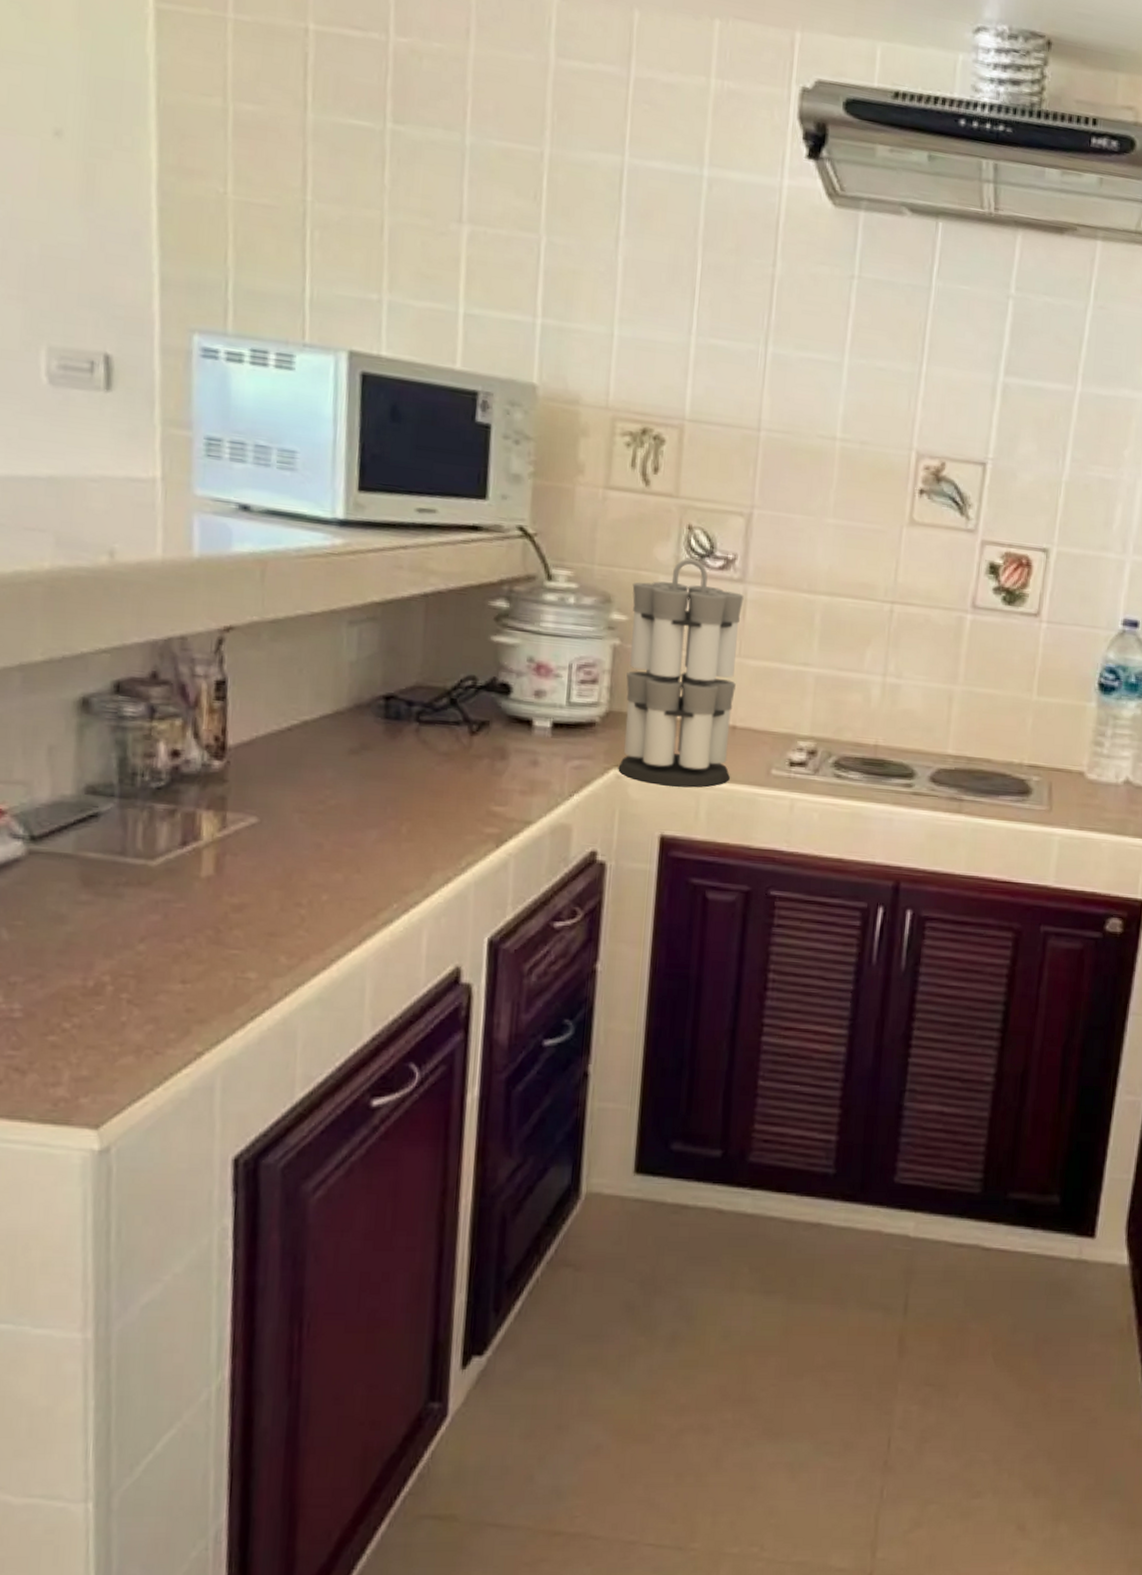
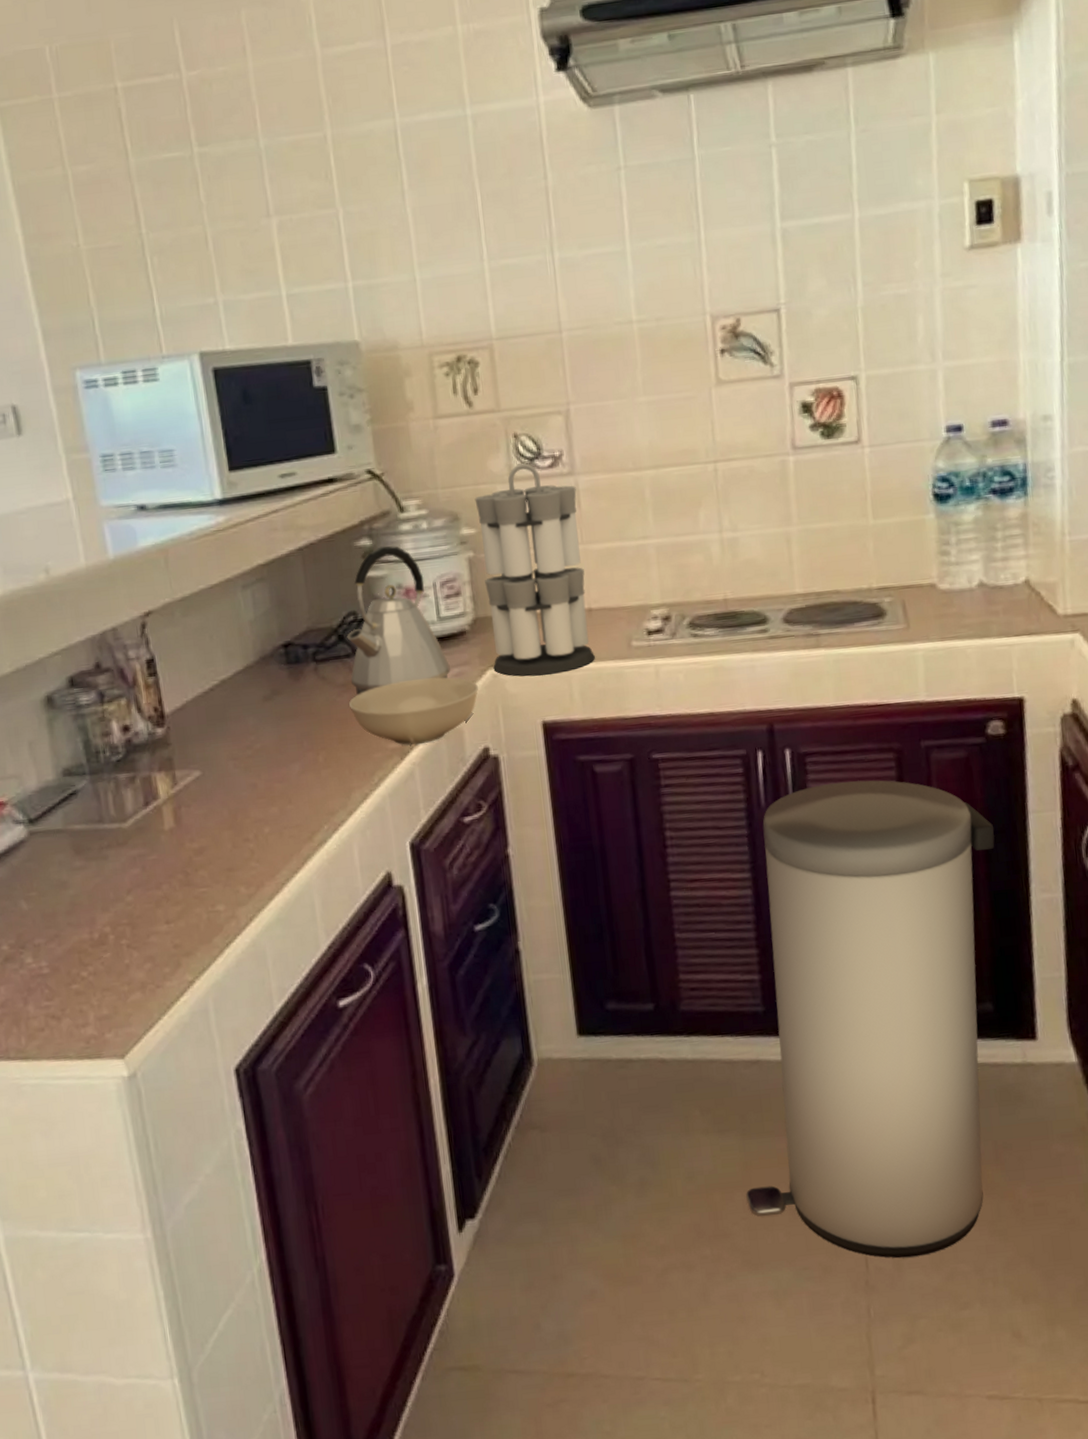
bowl: none [447,762,598,835] -> present [348,677,479,745]
kettle: none [455,612,571,770] -> present [347,546,451,696]
pedal bin: none [780,952,1094,1440] -> present [746,780,995,1258]

